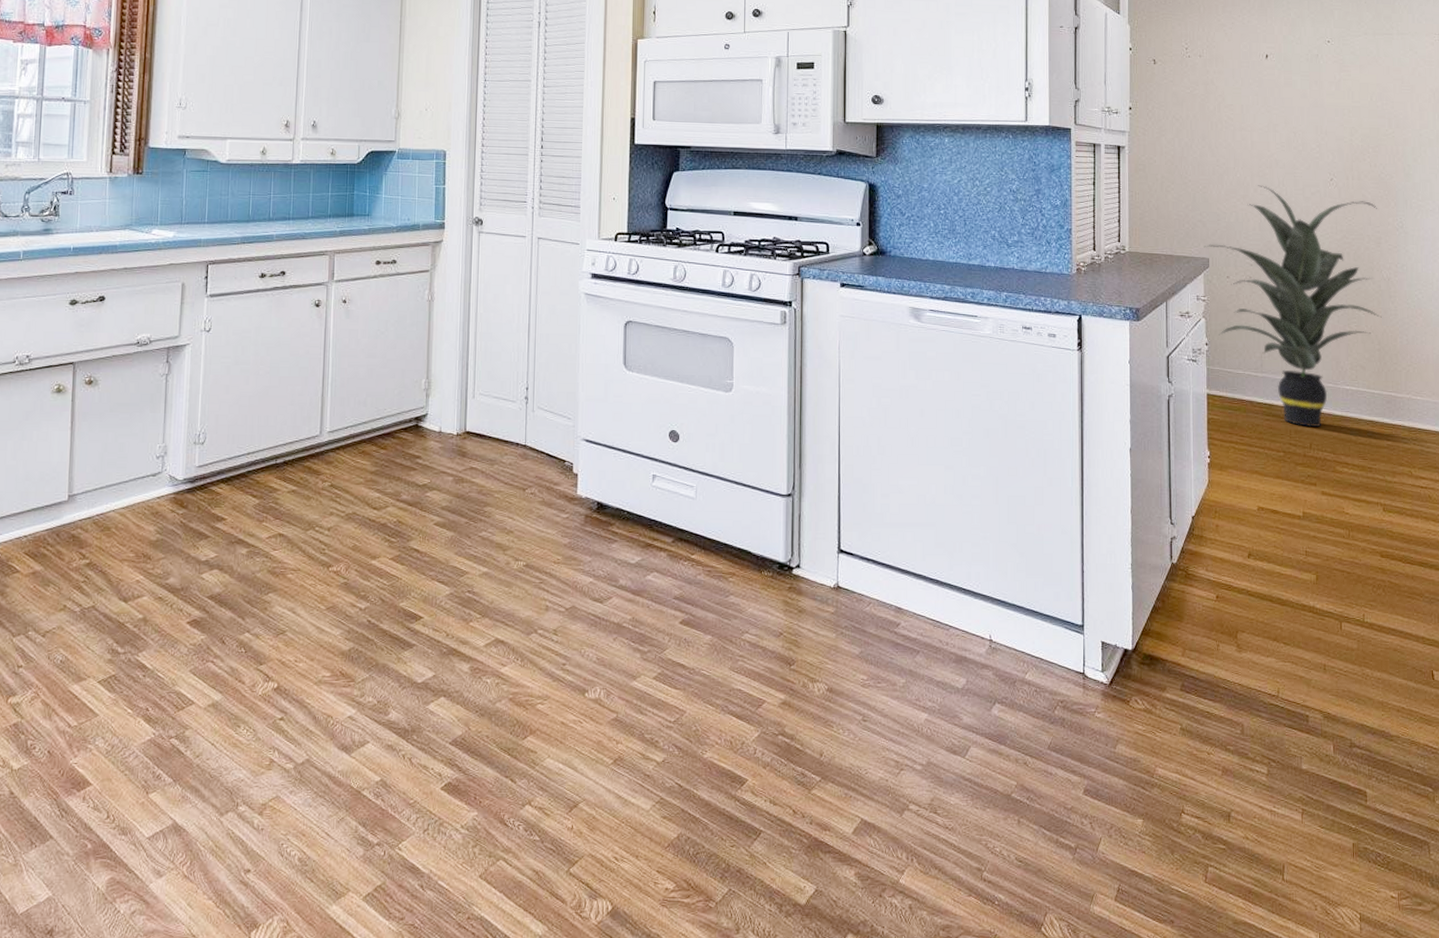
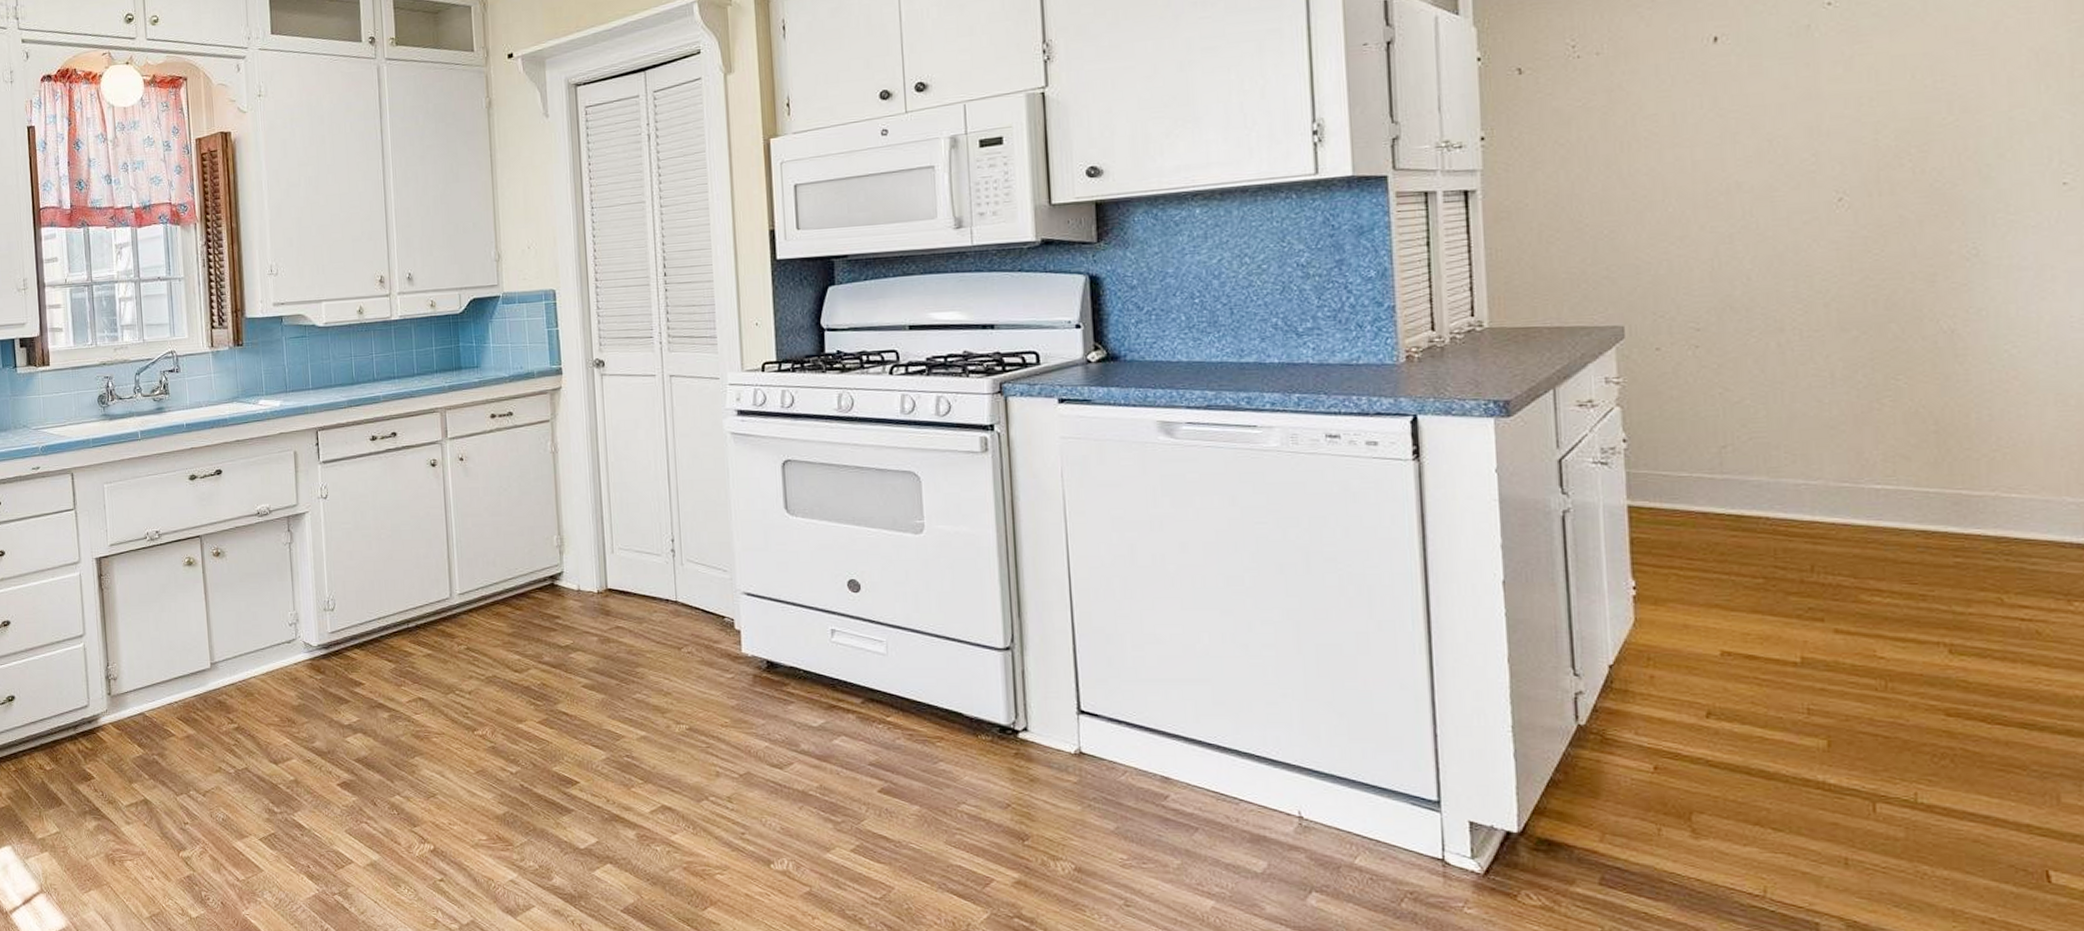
indoor plant: present [1204,185,1382,428] -> none [1614,219,1940,544]

